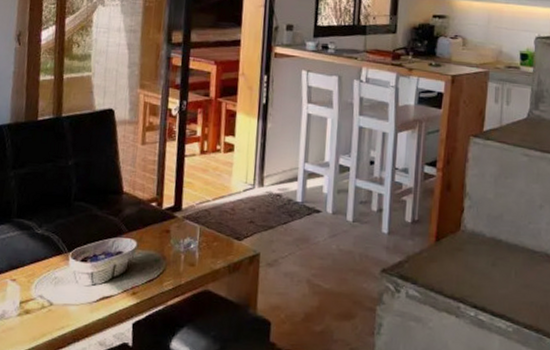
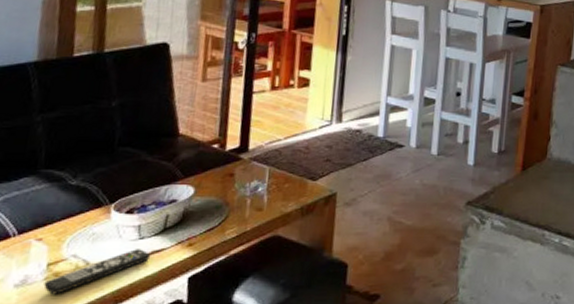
remote control: none [17,294,101,330] -> present [43,249,150,295]

